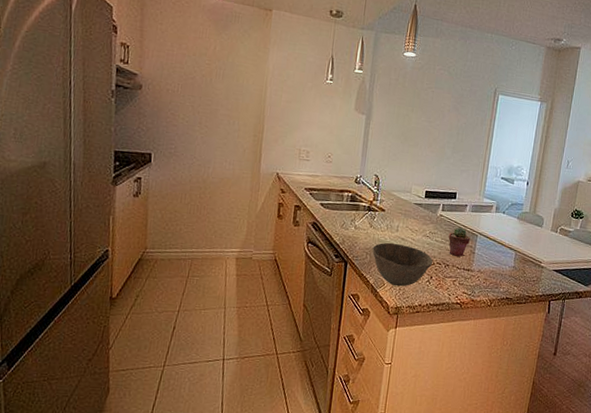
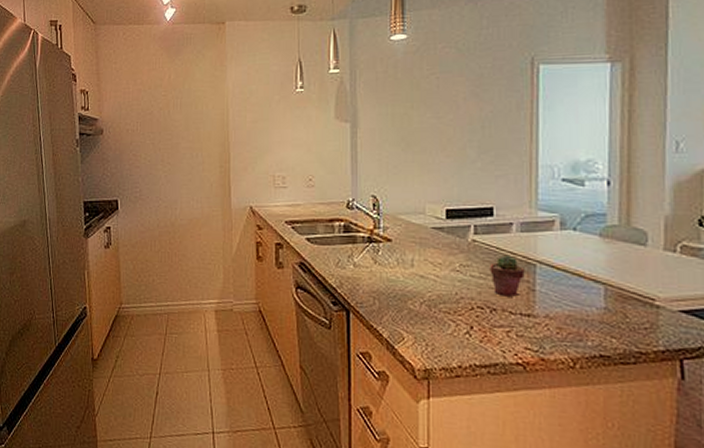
bowl: present [371,242,433,287] -> none [380,282,471,341]

